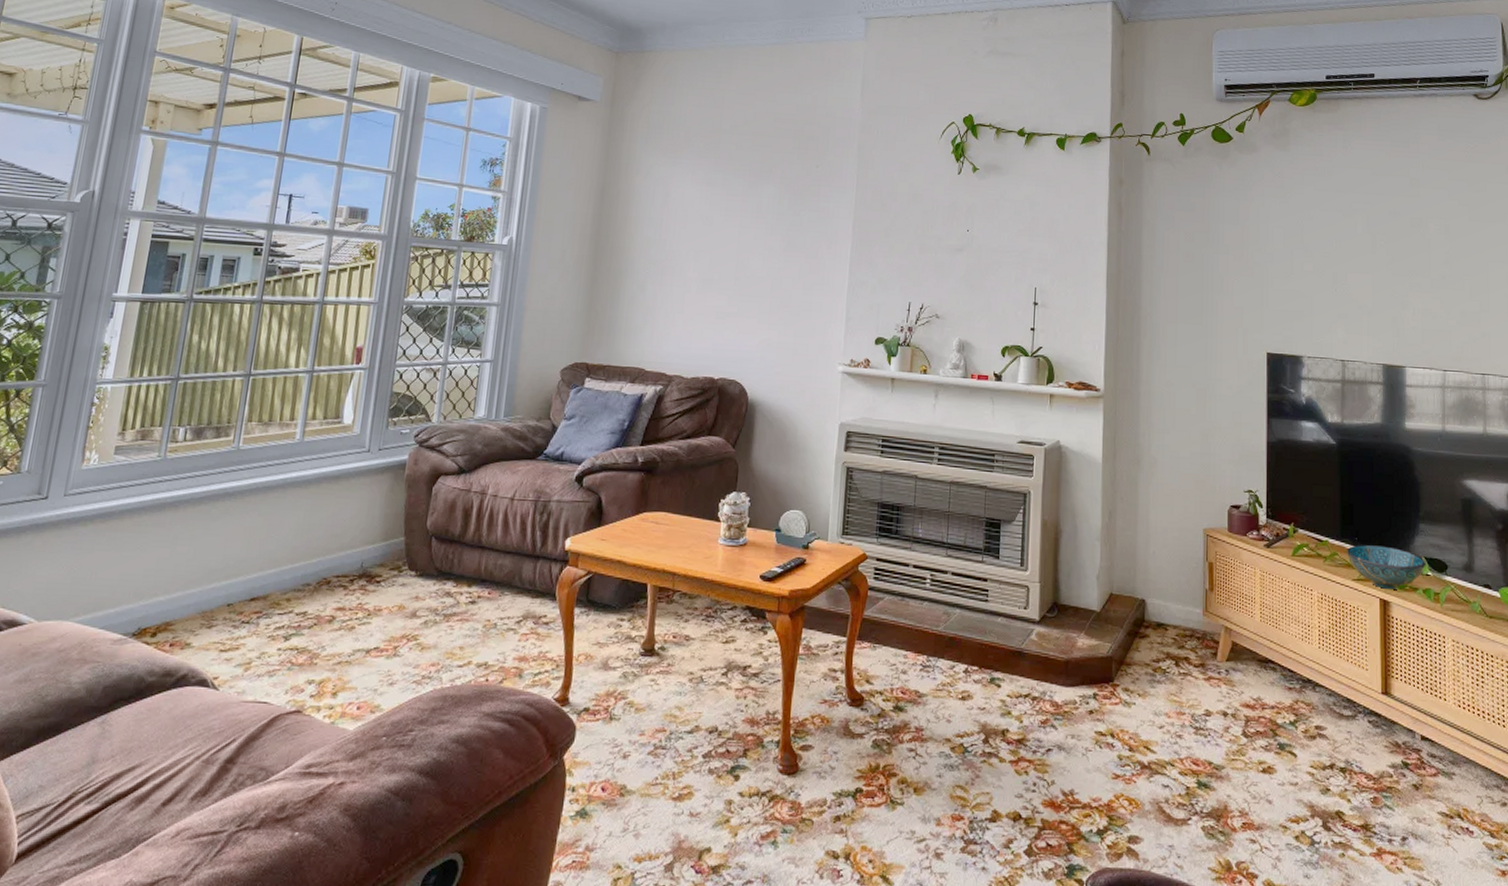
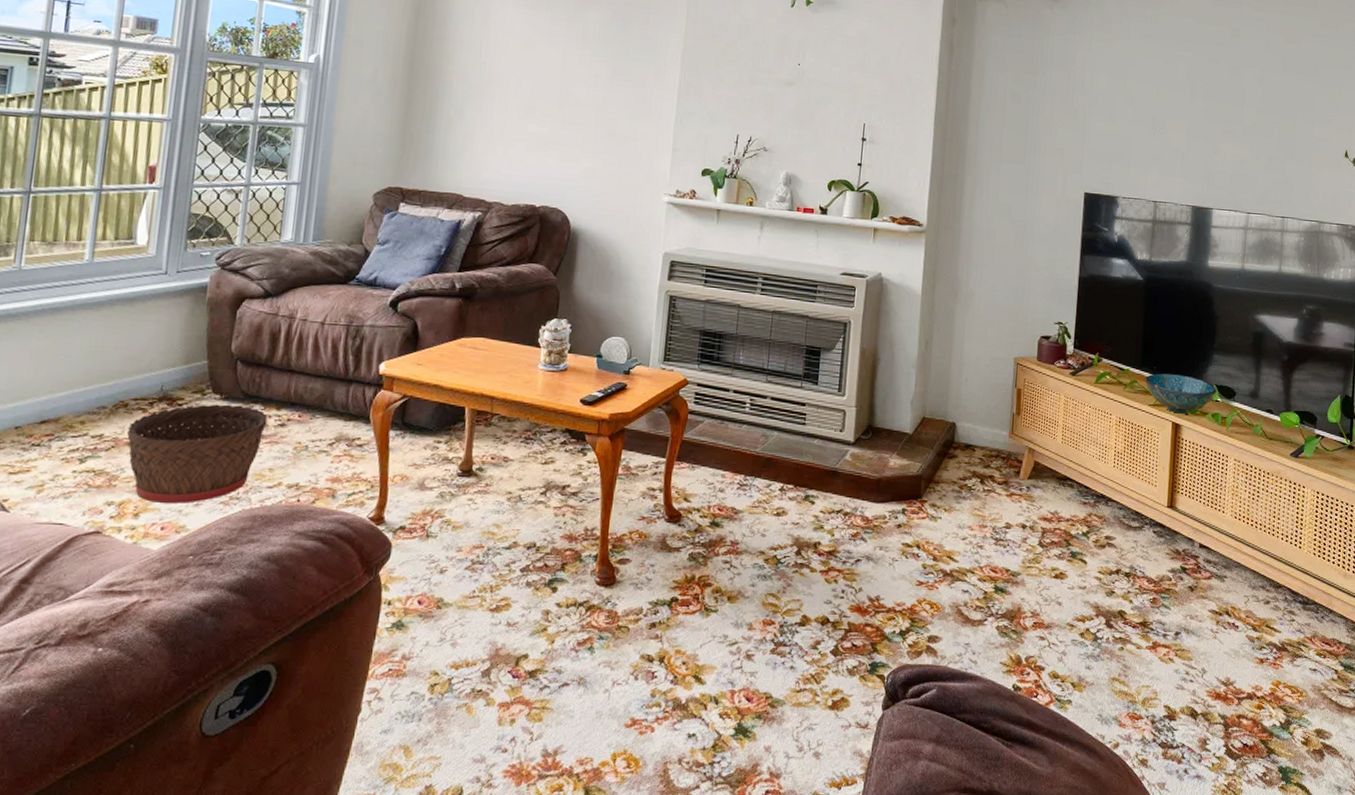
basket: none [329,581,459,682] -> present [127,404,268,503]

